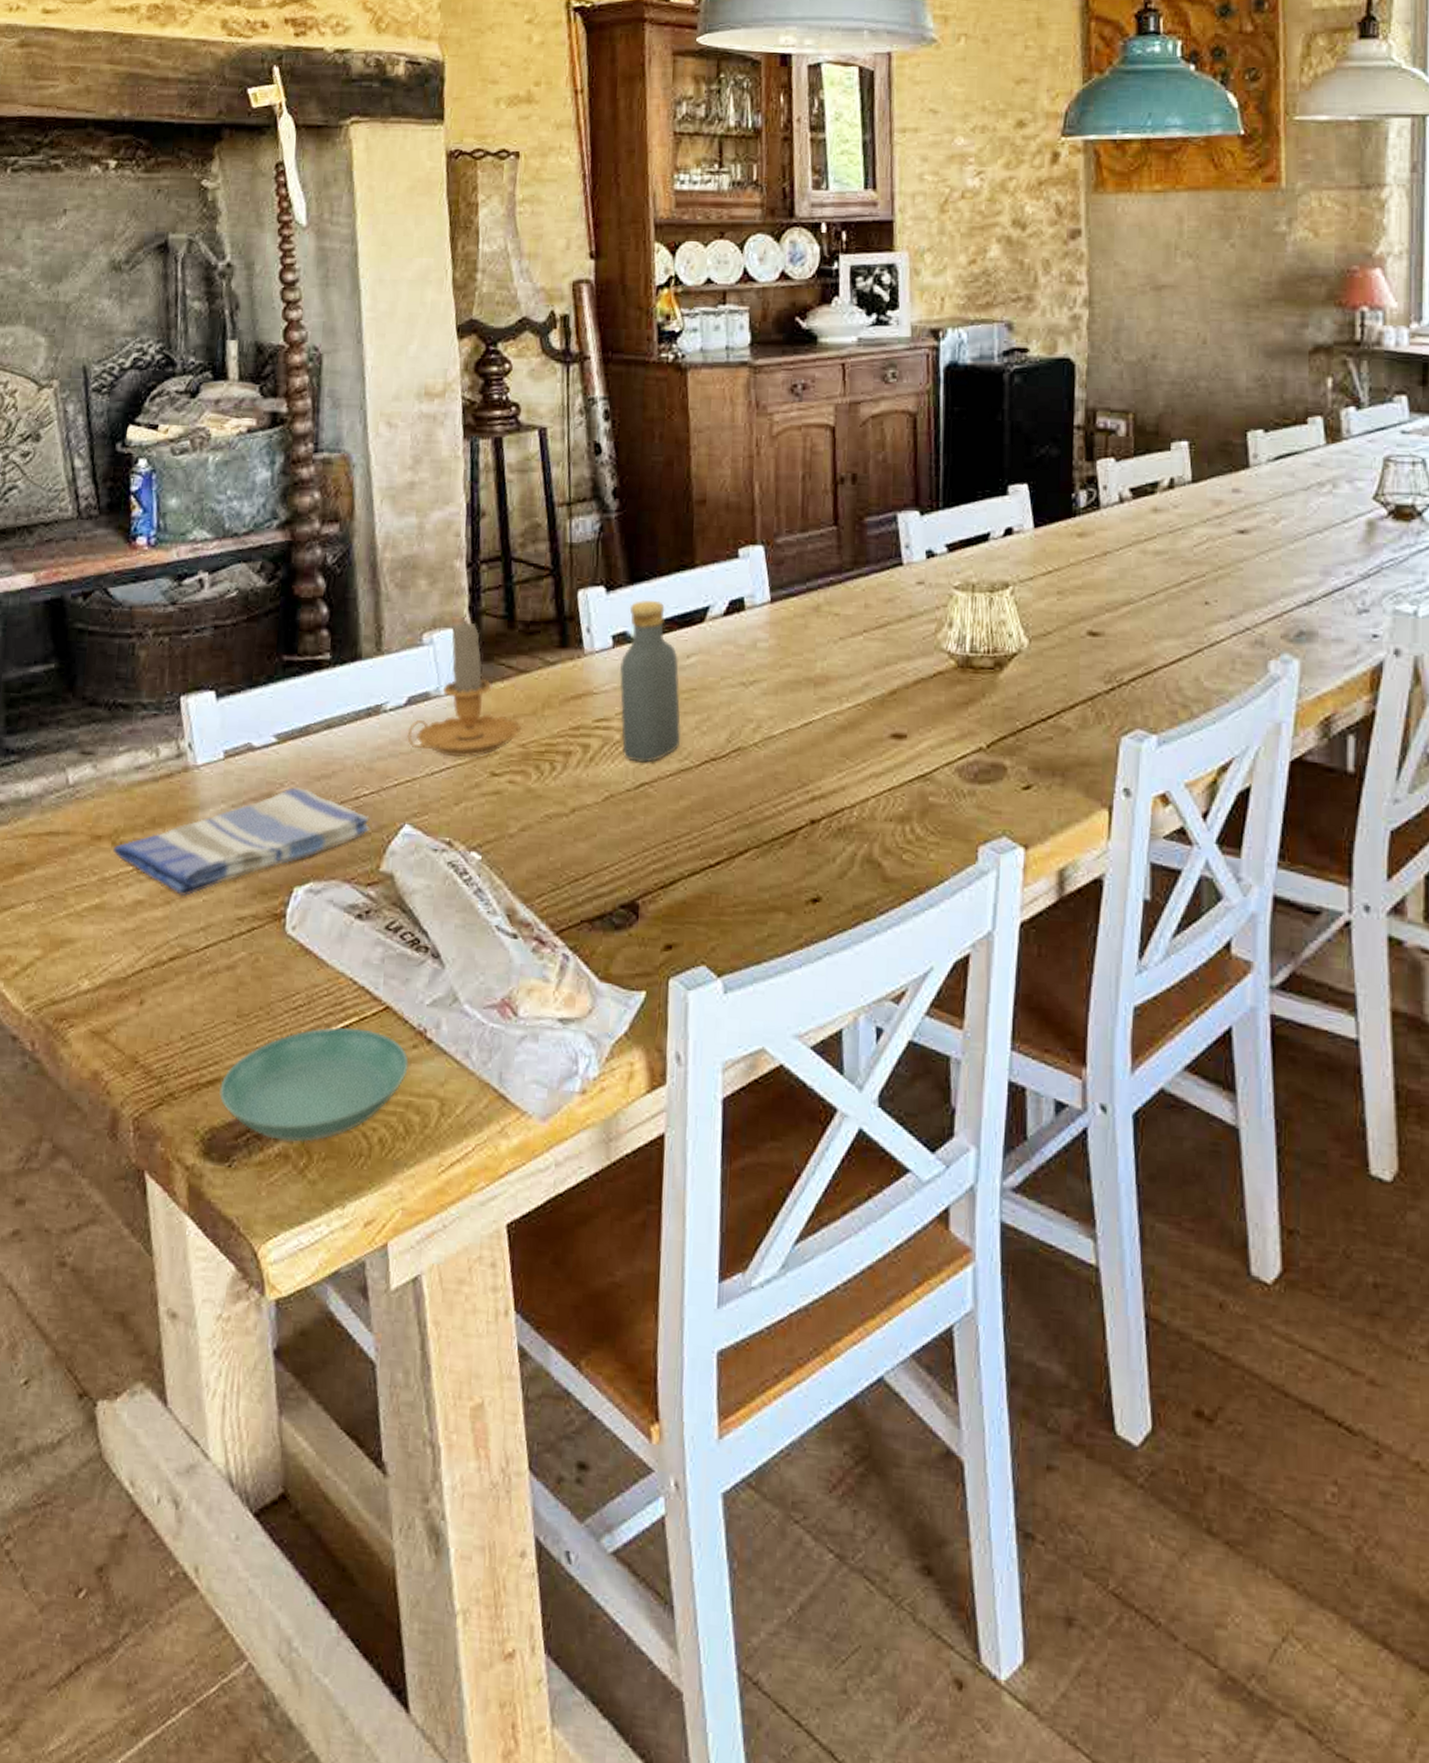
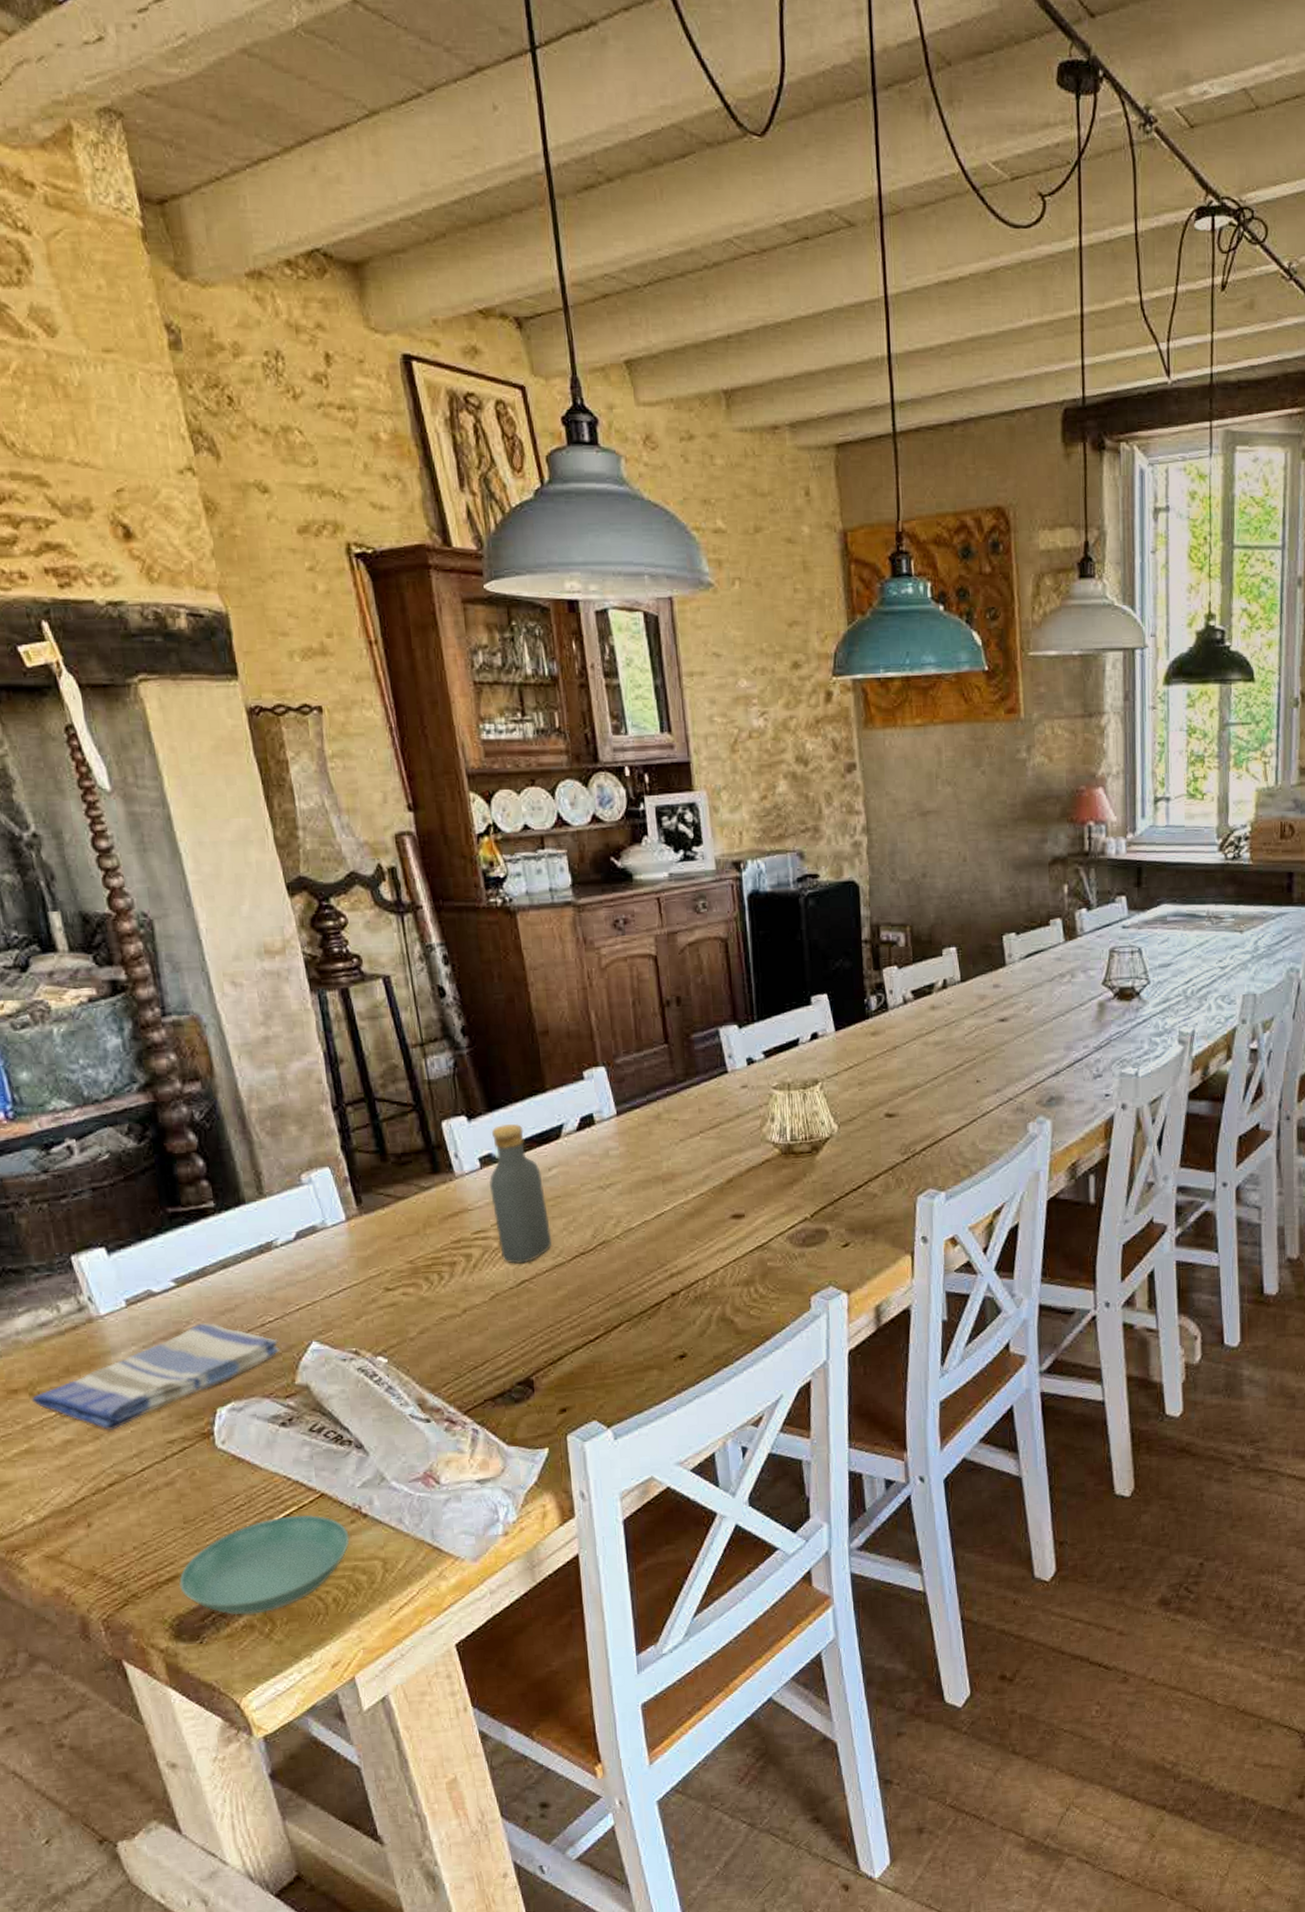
candle: present [407,617,522,757] -> none [301,1156,408,1279]

